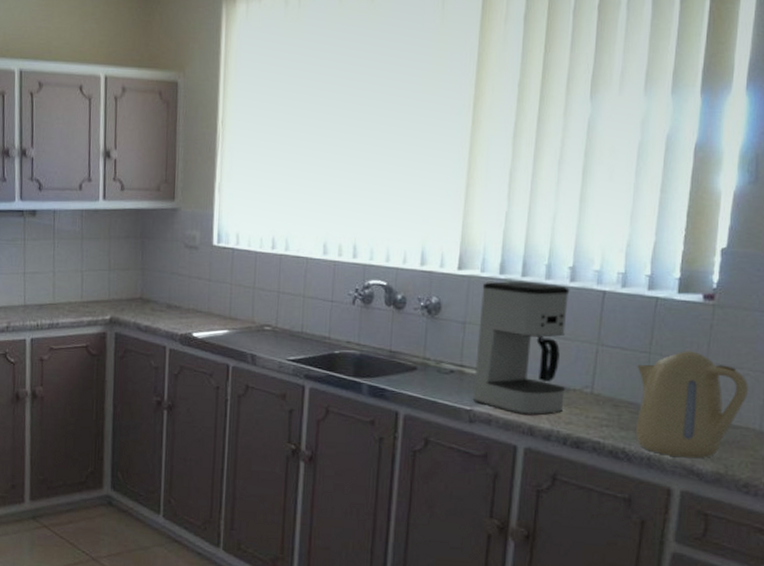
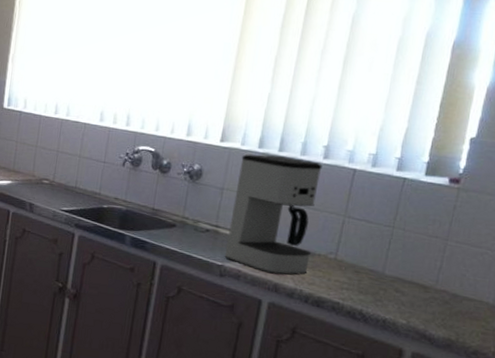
kettle: present [636,351,748,459] -> none [374,227,486,325]

